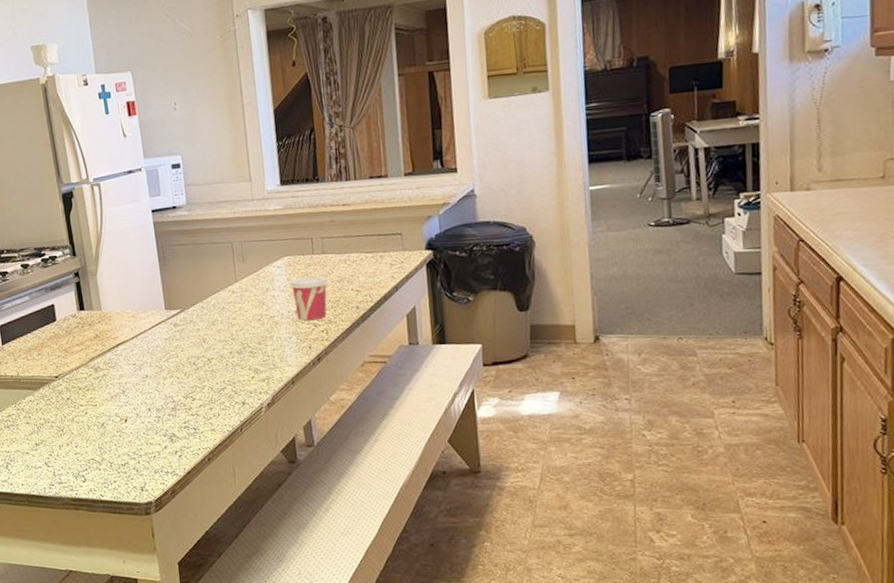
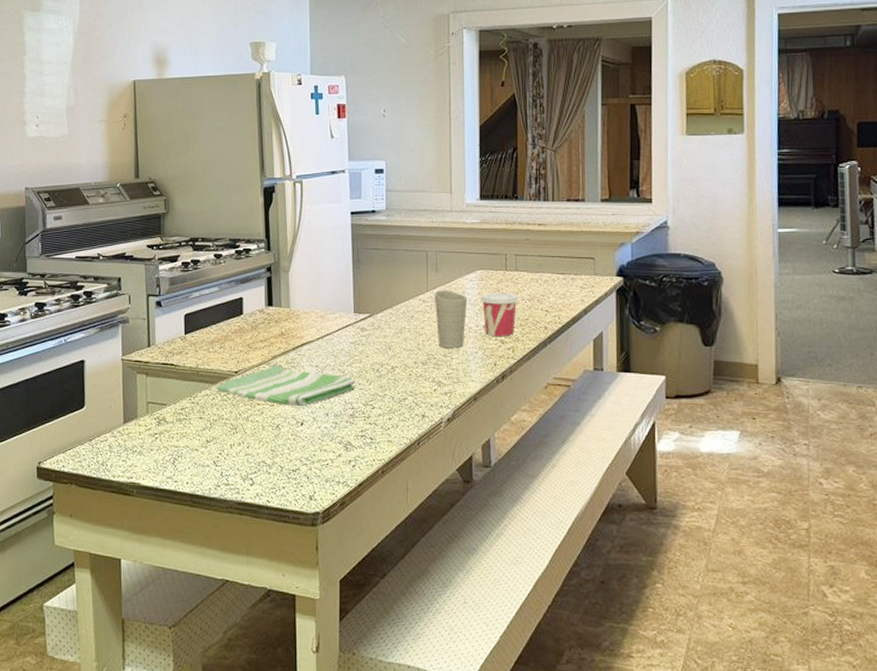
dish towel: none [38,366,175,405] -> present [216,364,356,406]
cup: none [242,279,277,337] -> present [433,290,468,349]

